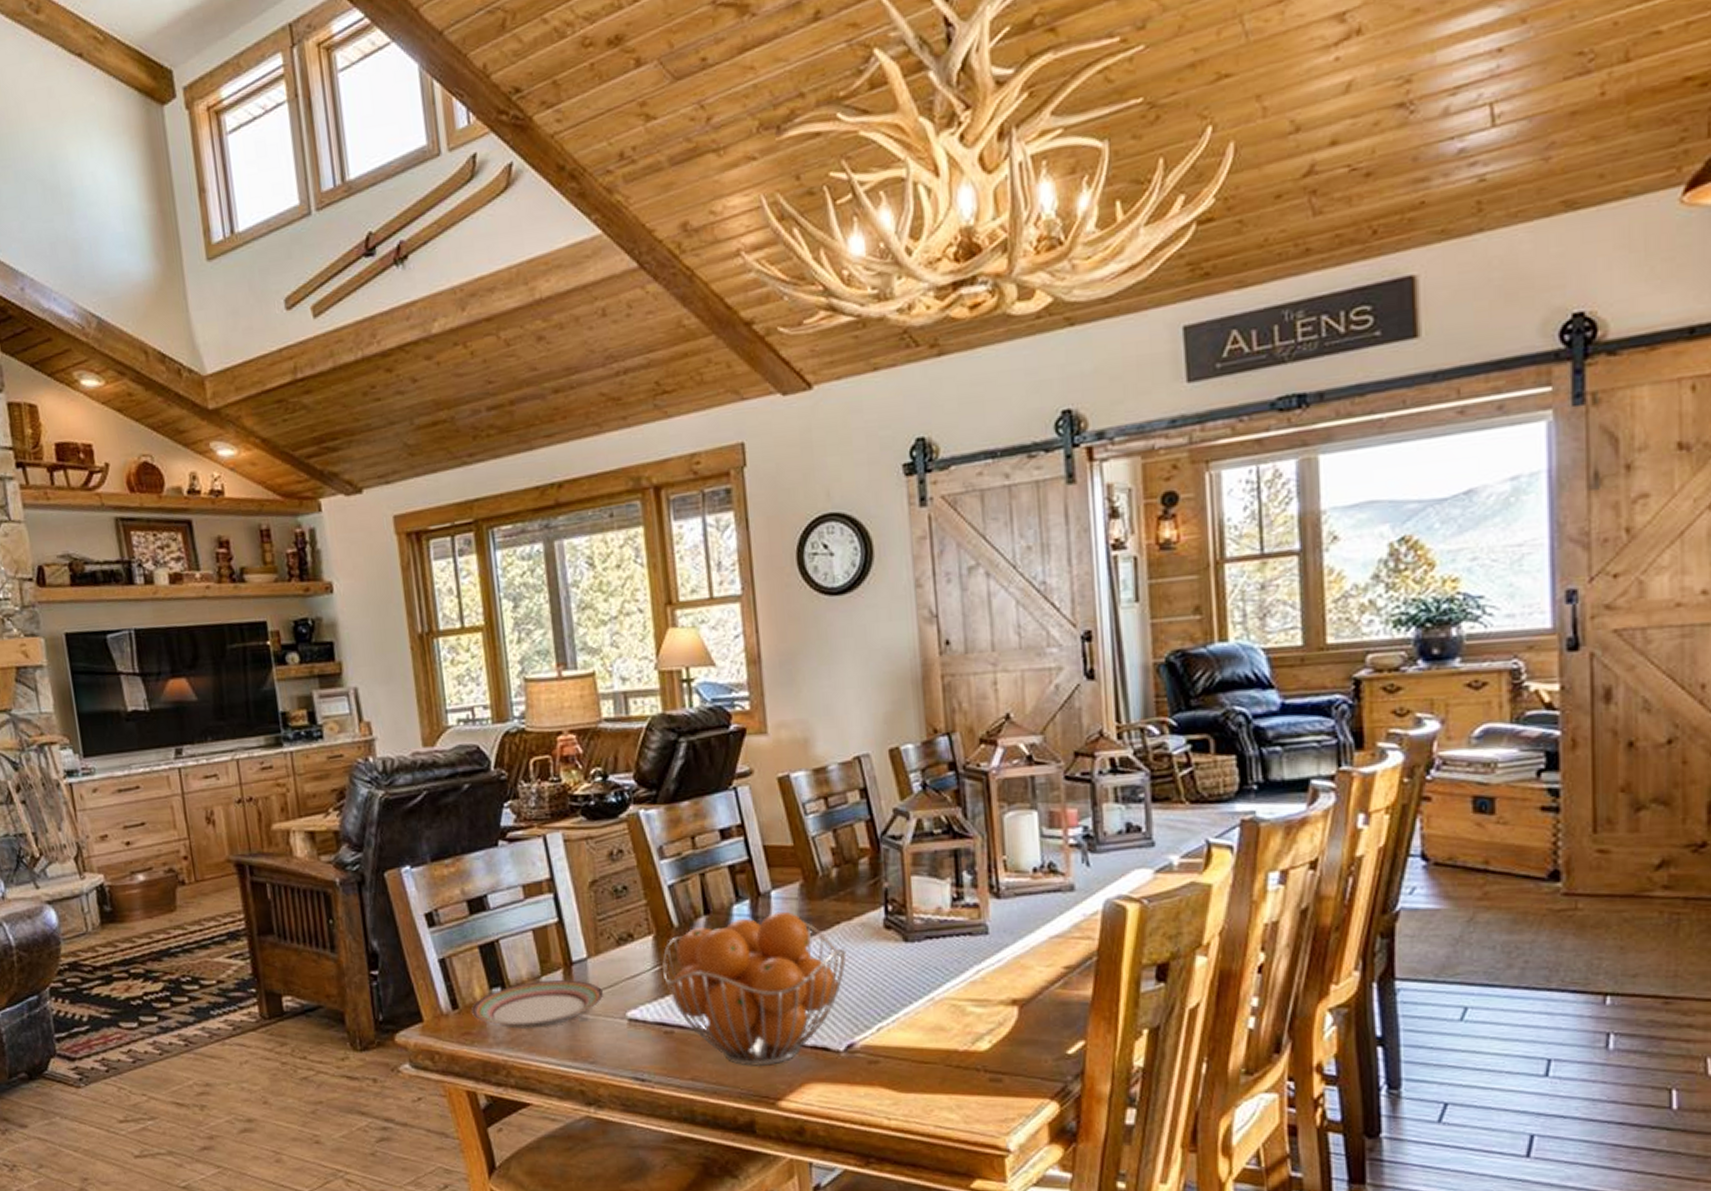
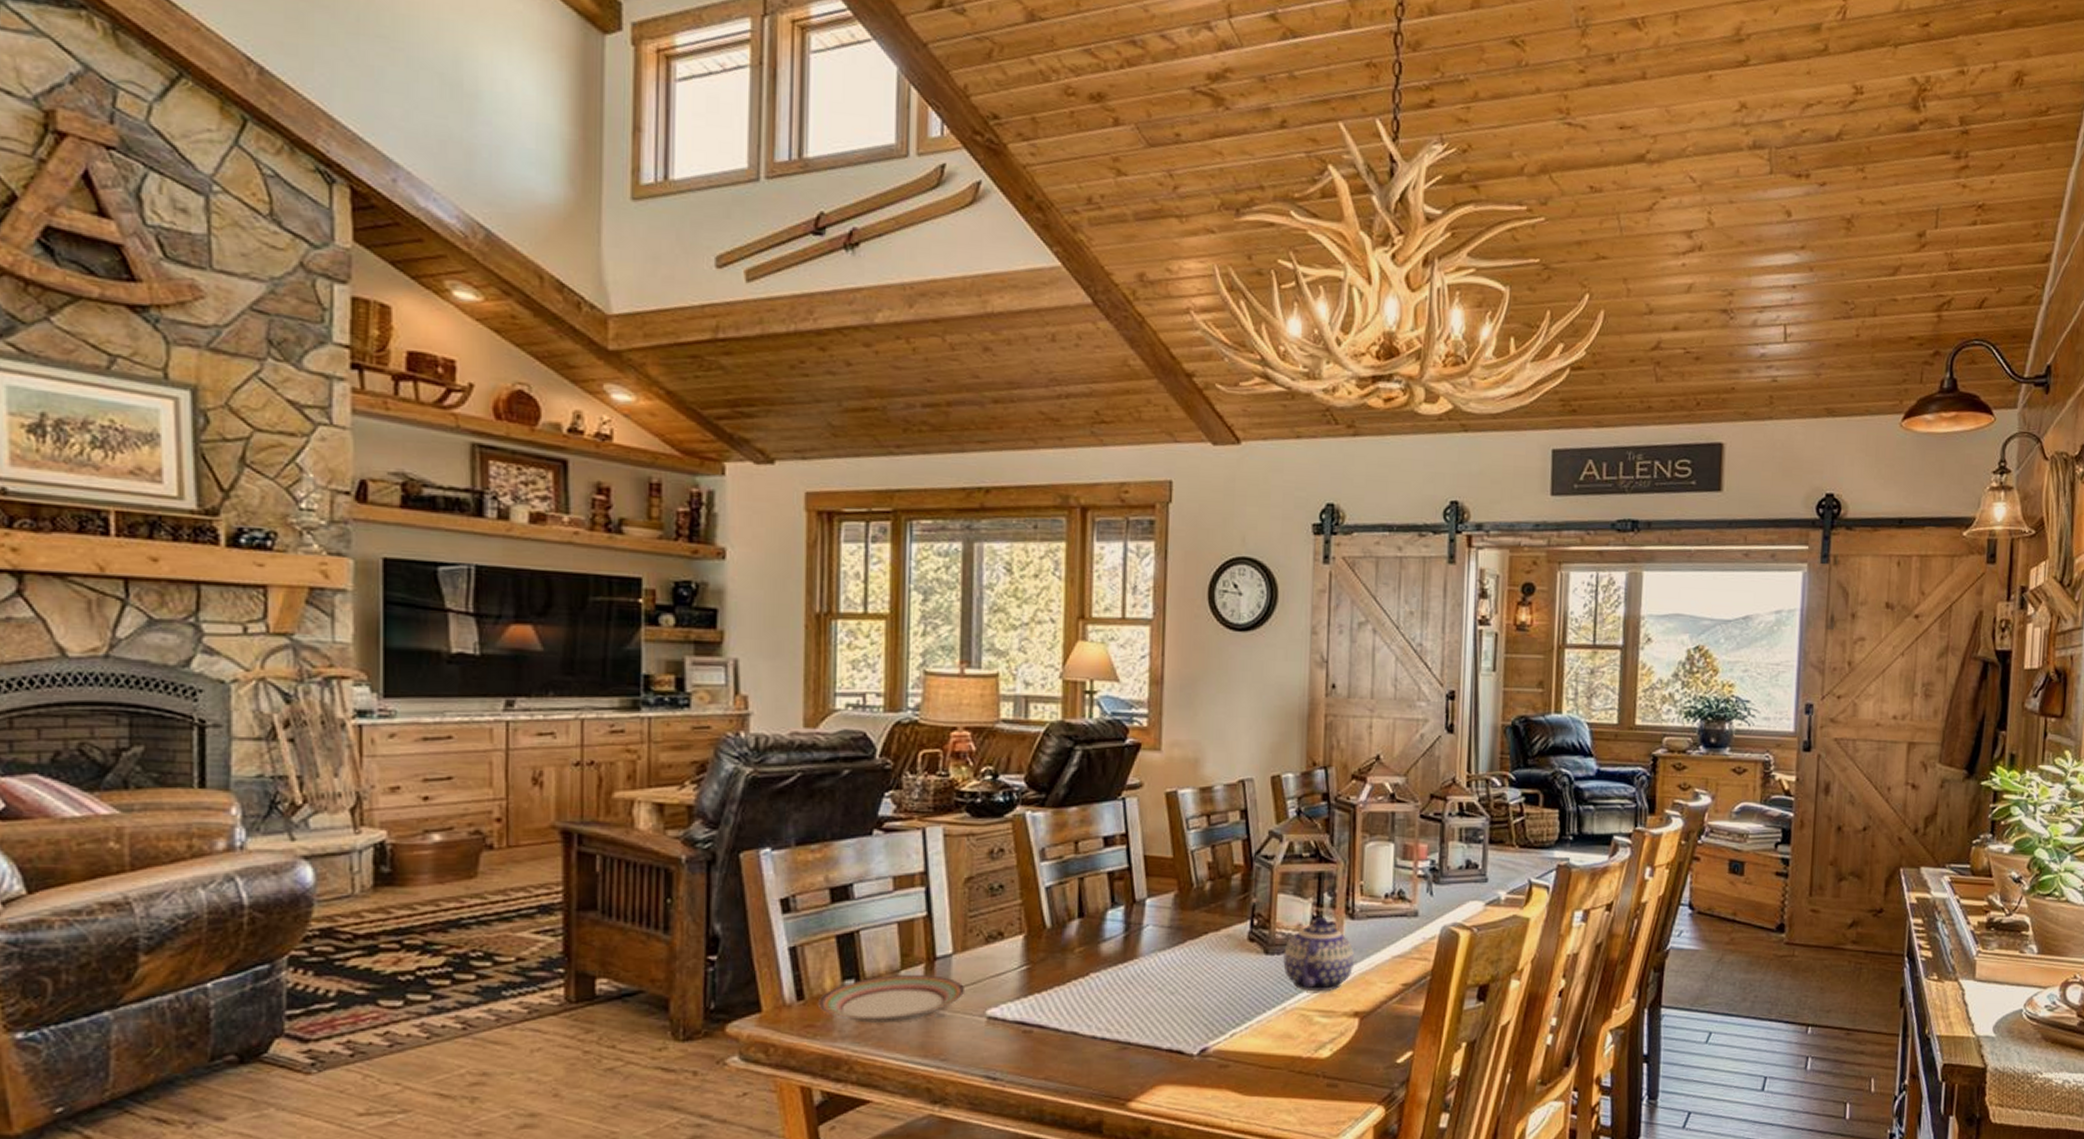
fruit basket: present [662,911,847,1066] -> none [1028,919,1211,1067]
teapot: none [925,897,1005,980] -> present [1283,916,1354,992]

